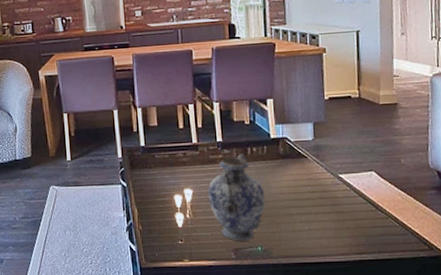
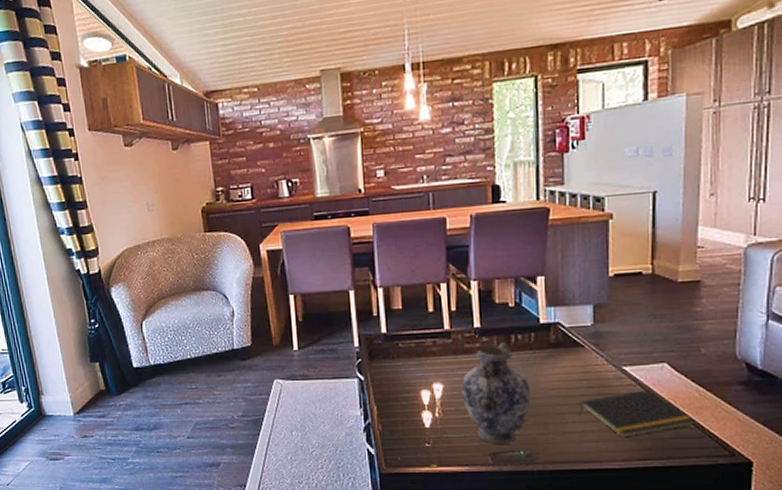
notepad: none [304,194,400,235] -> present [578,389,695,438]

